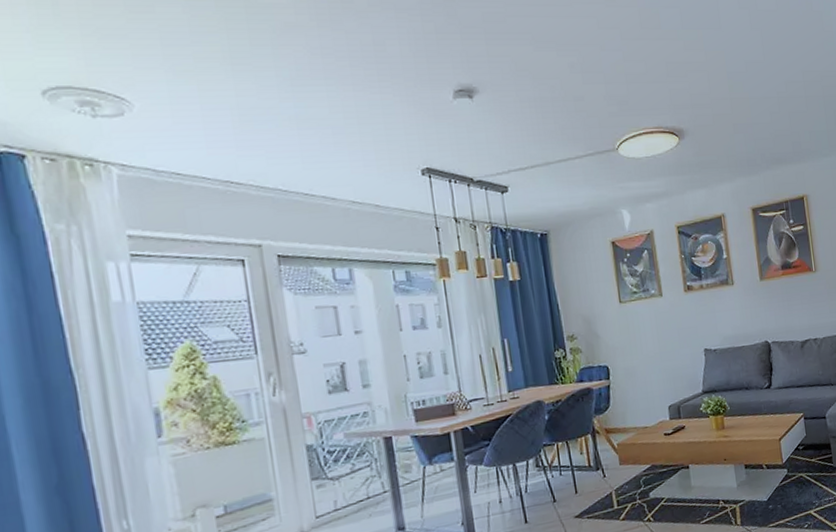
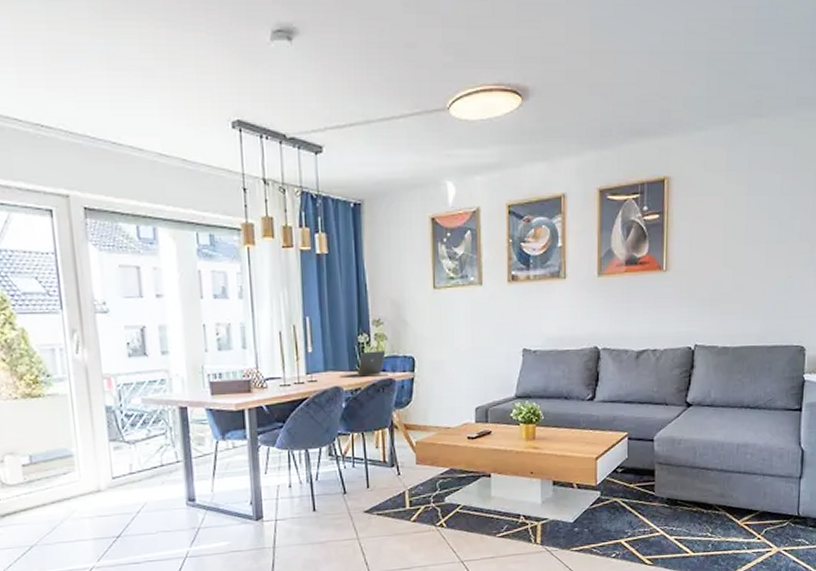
laptop: none [541,363,582,392] -> present [340,350,386,378]

